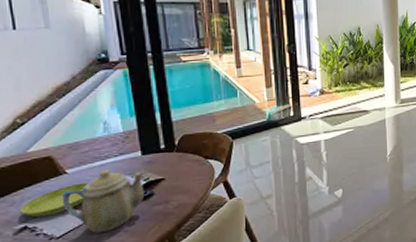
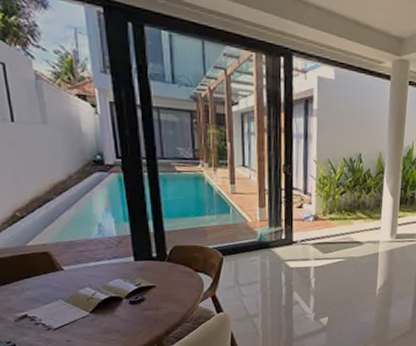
saucer: present [20,182,90,217] -> none [21,280,85,308]
teapot: present [62,169,145,234] -> none [59,270,137,330]

